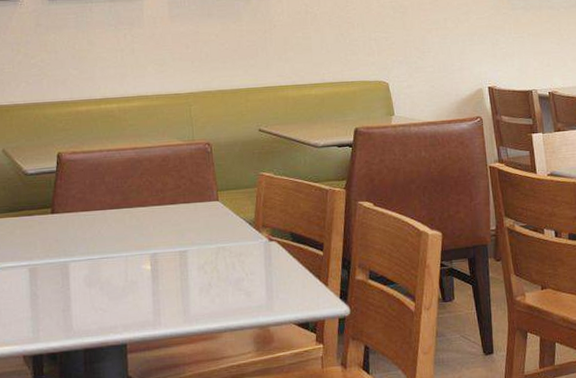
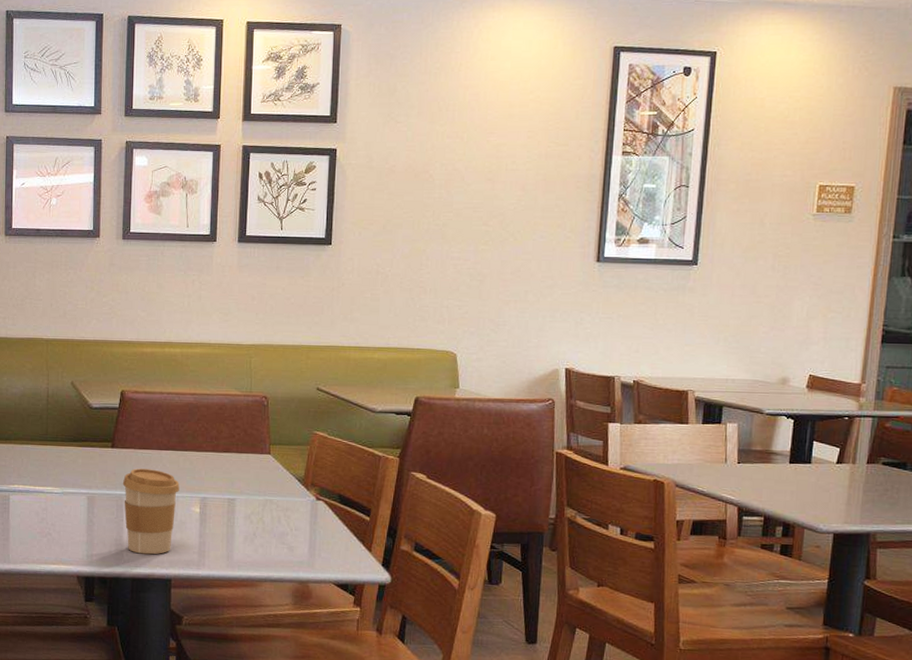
coffee cup: none [66,231,128,322] -> present [122,468,180,555]

